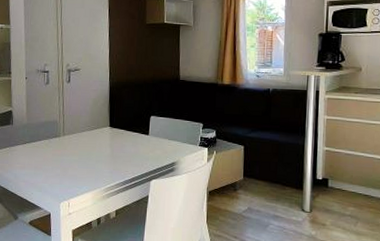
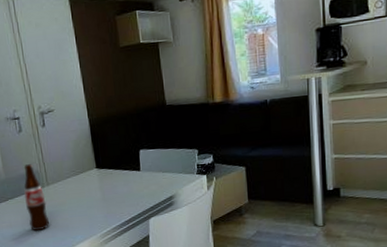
bottle: none [41,114,60,176] -> present [23,164,50,231]

